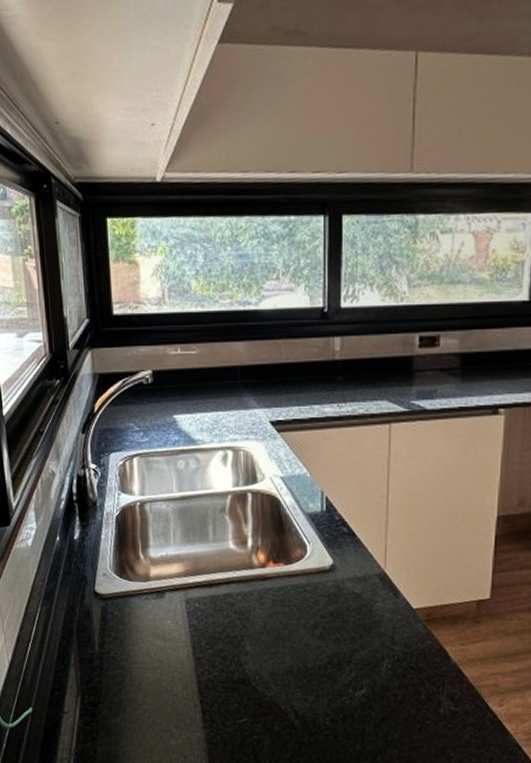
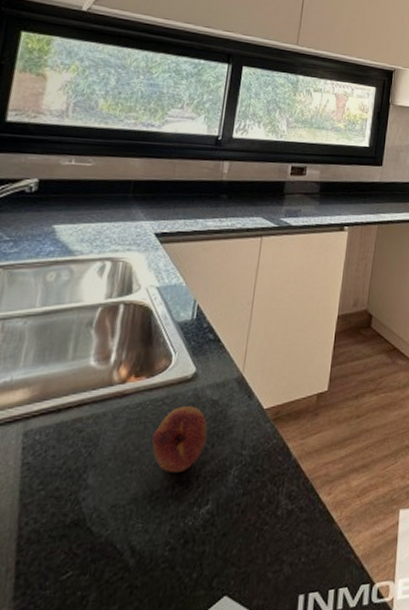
fruit: none [299,595,353,655] -> present [152,406,207,473]

